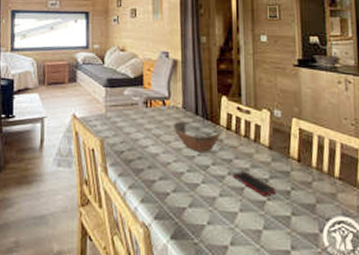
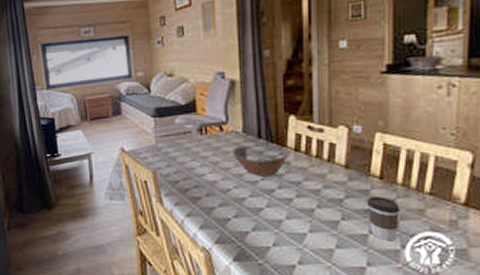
cell phone: present [233,171,276,196] -> none [302,192,352,216]
coffee cup: none [288,177,316,223] -> present [367,195,400,240]

